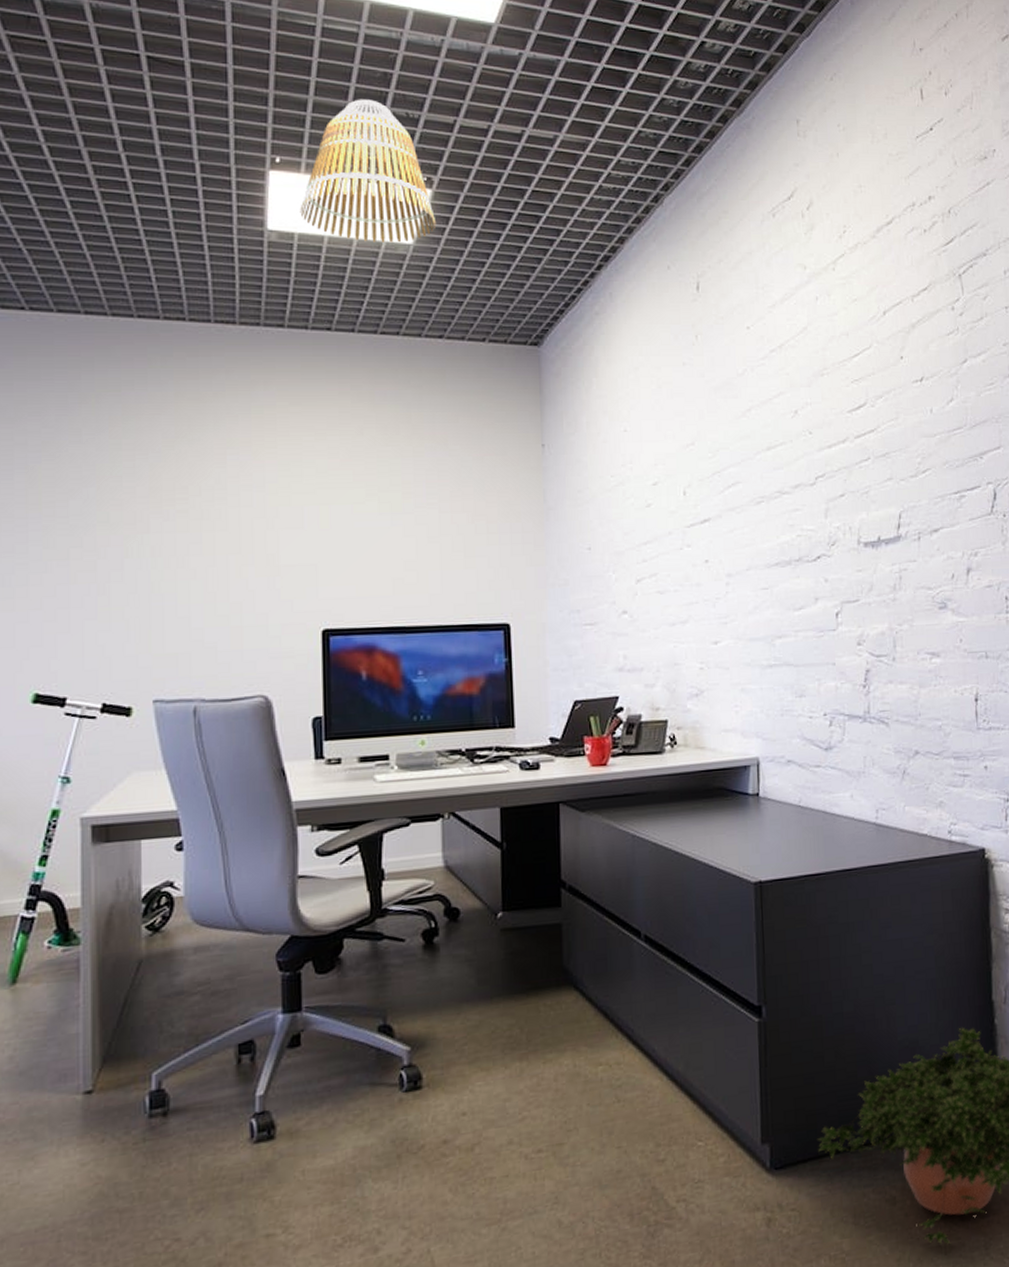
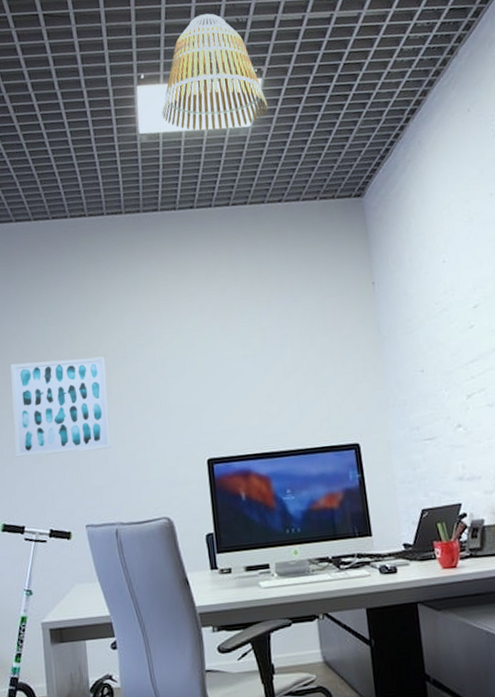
wall art: none [60,493,198,612] -> present [10,356,112,457]

